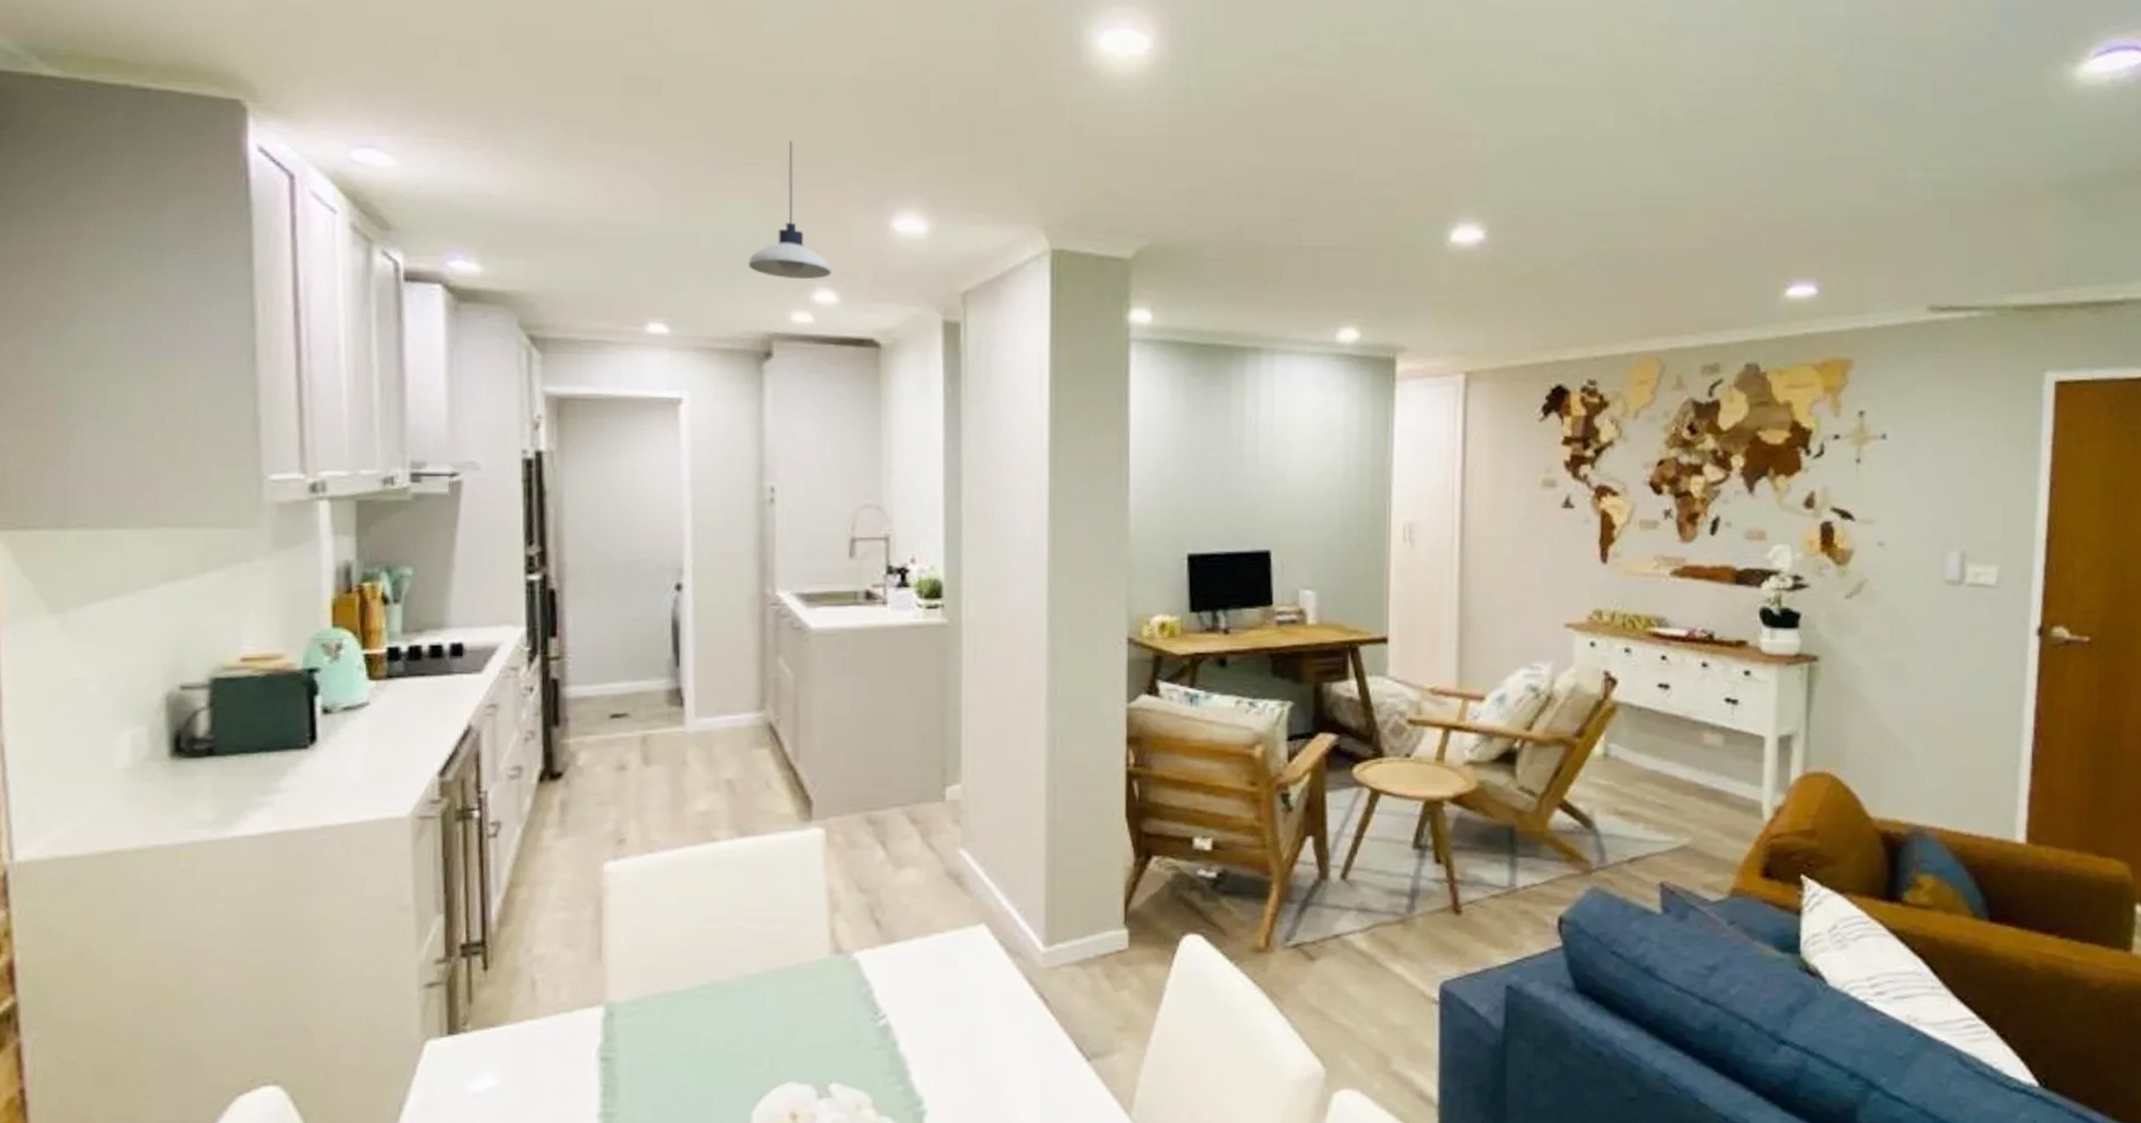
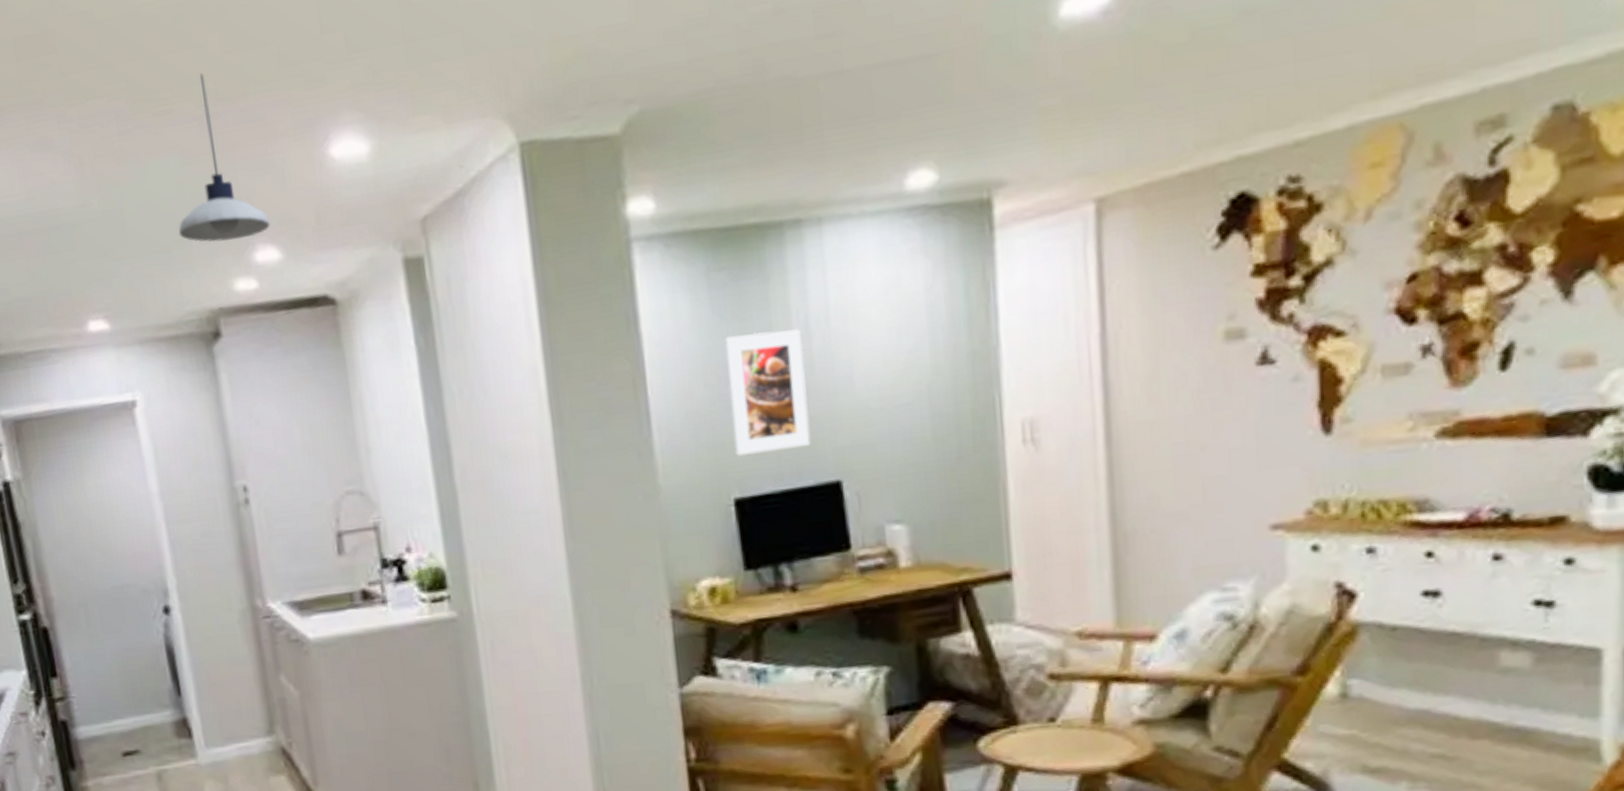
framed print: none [1192,426,1252,522] -> present [724,328,811,457]

